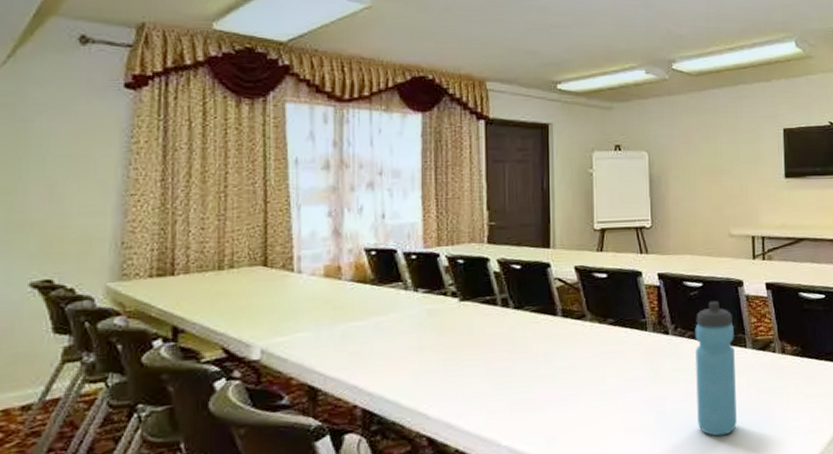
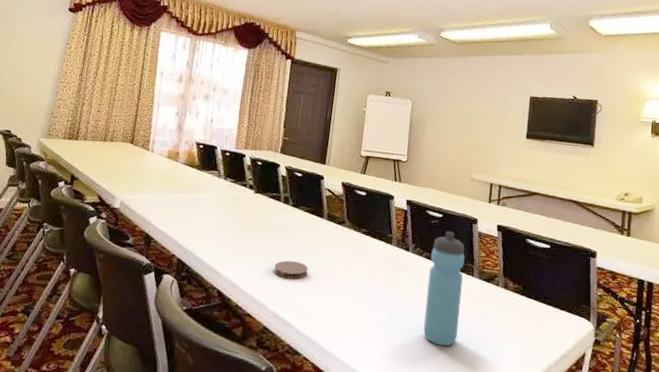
coaster: none [501,376,546,402] -> present [274,260,308,279]

